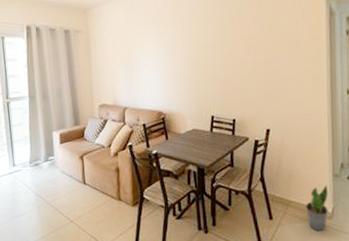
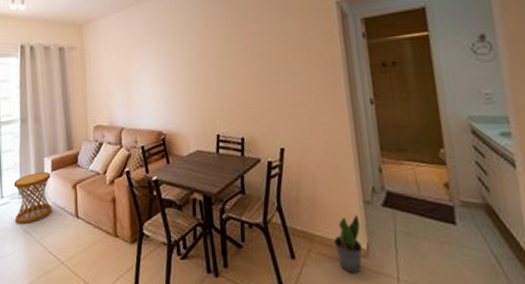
side table: none [24,143,61,189] -> present [13,171,52,224]

